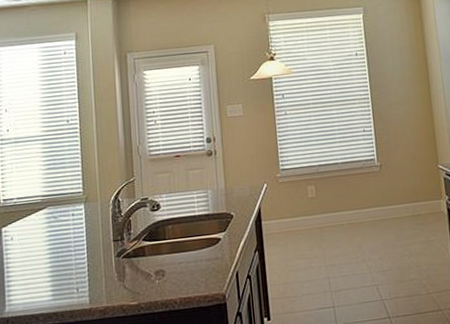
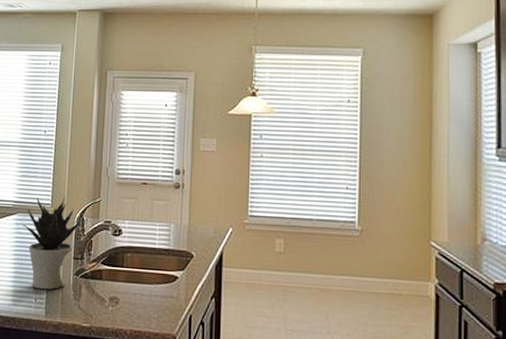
potted plant: none [55,182,120,279] -> present [23,197,85,290]

